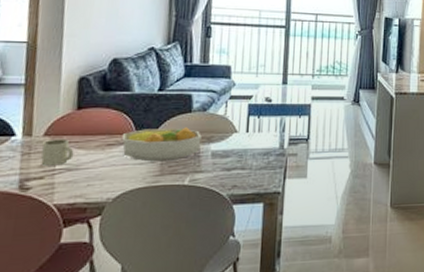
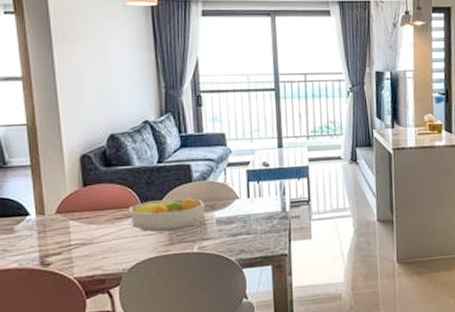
mug: present [41,138,74,166] -> none [55,215,86,242]

